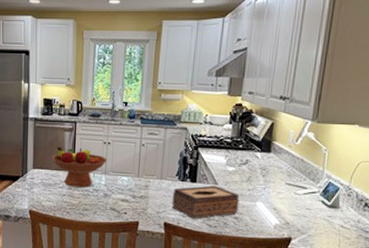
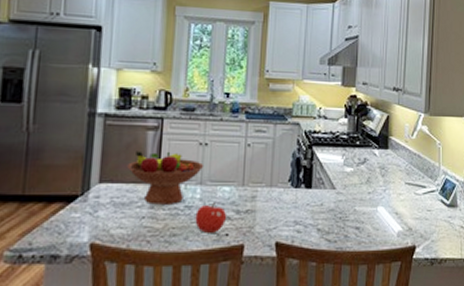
apple: none [101,188,126,211] -> present [195,202,227,233]
tissue box: present [172,185,240,220] -> none [284,191,360,234]

